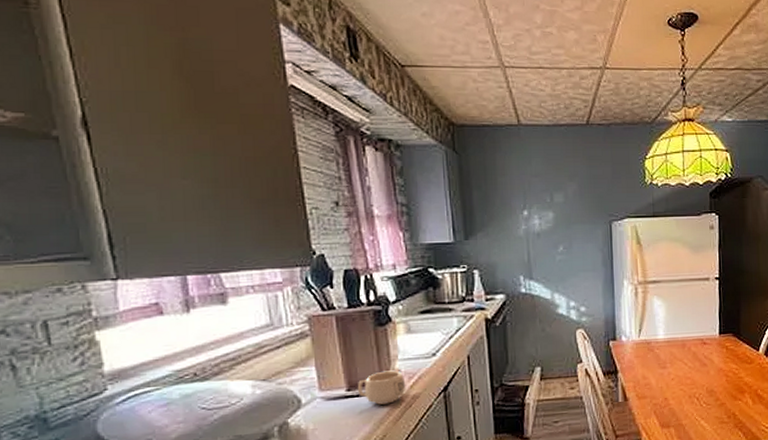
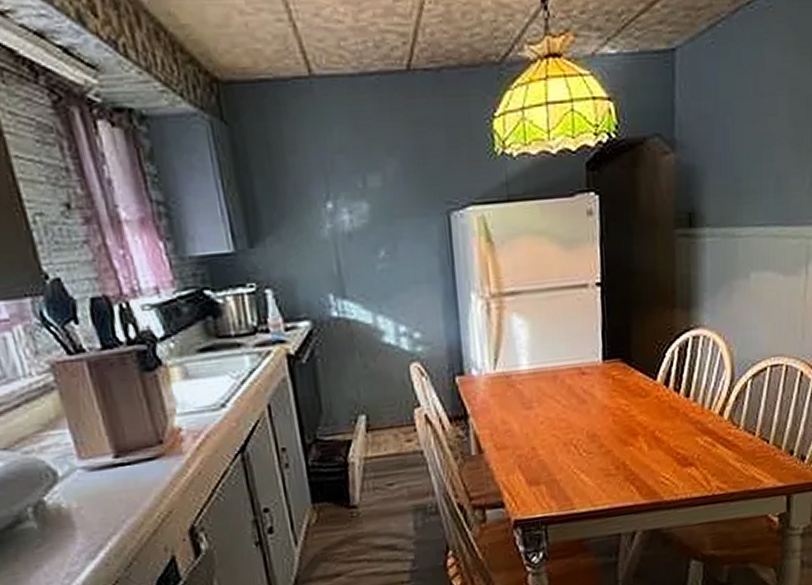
mug: present [357,370,406,405] -> none [127,428,192,474]

